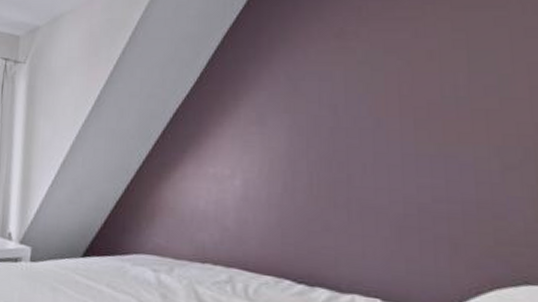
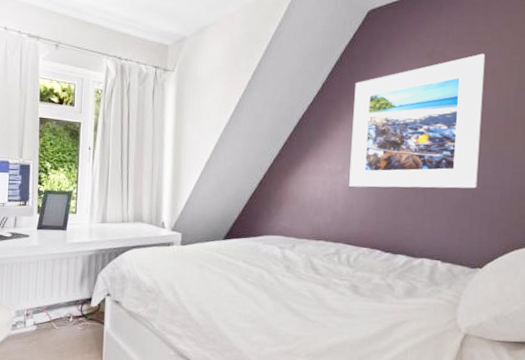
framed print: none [241,31,424,202] -> present [349,53,486,189]

